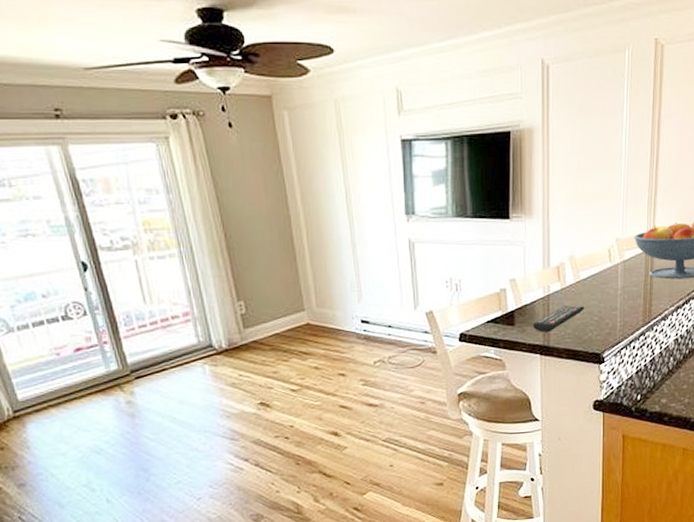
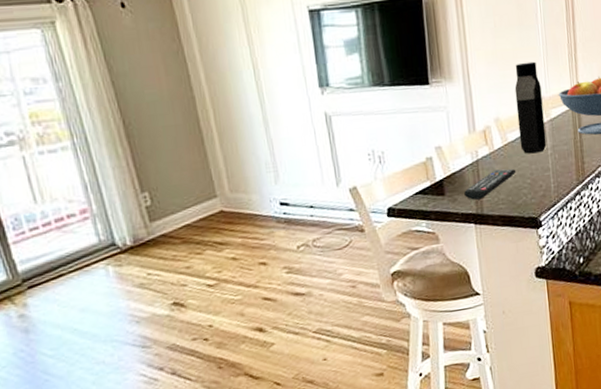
water bottle: none [591,203,618,293] -> present [514,61,547,154]

